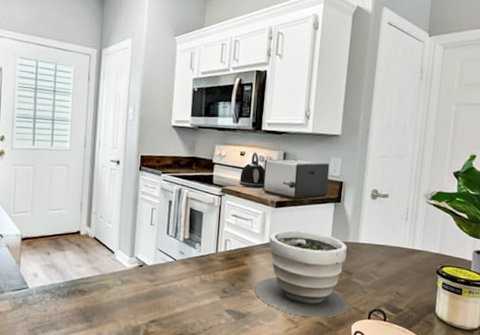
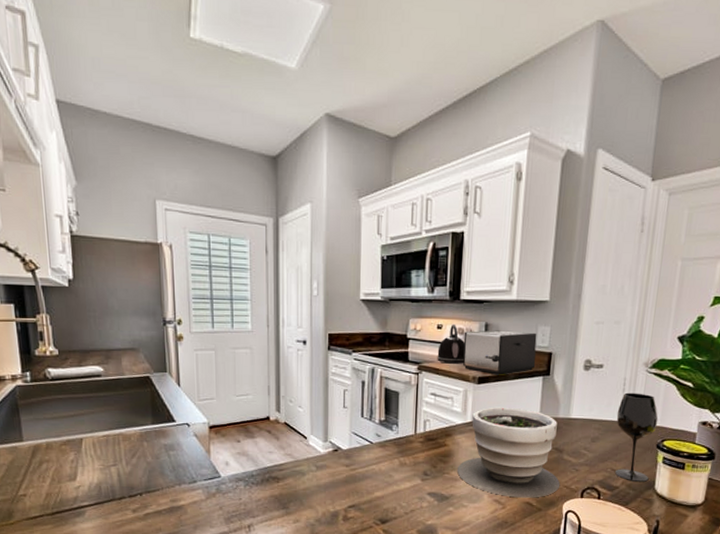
wine glass: none [399,221,438,306] -> present [614,392,659,483]

